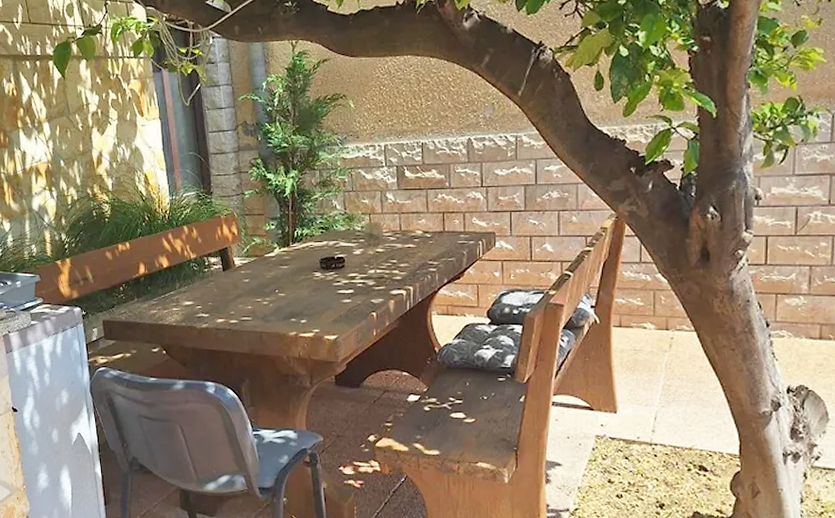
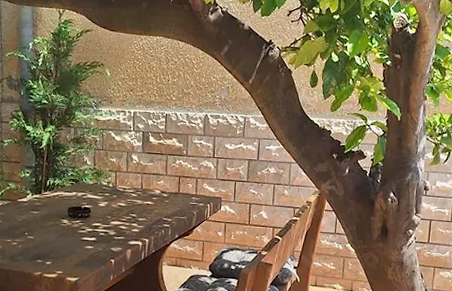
wineglass: present [363,221,385,278] -> none [108,178,127,230]

